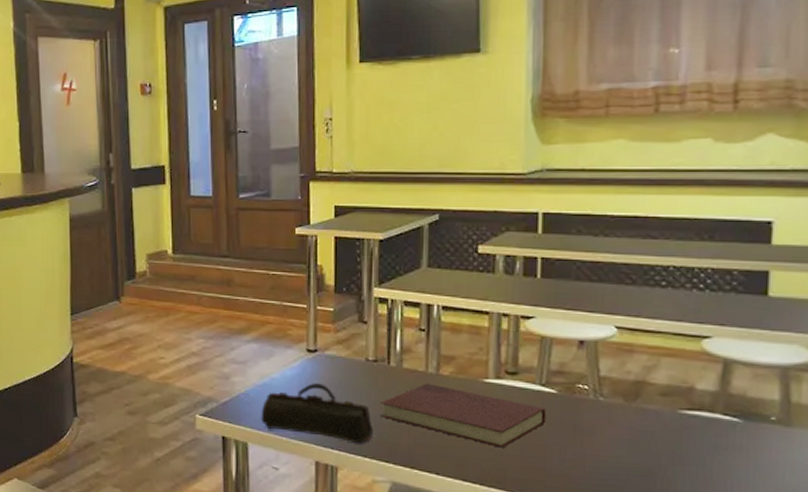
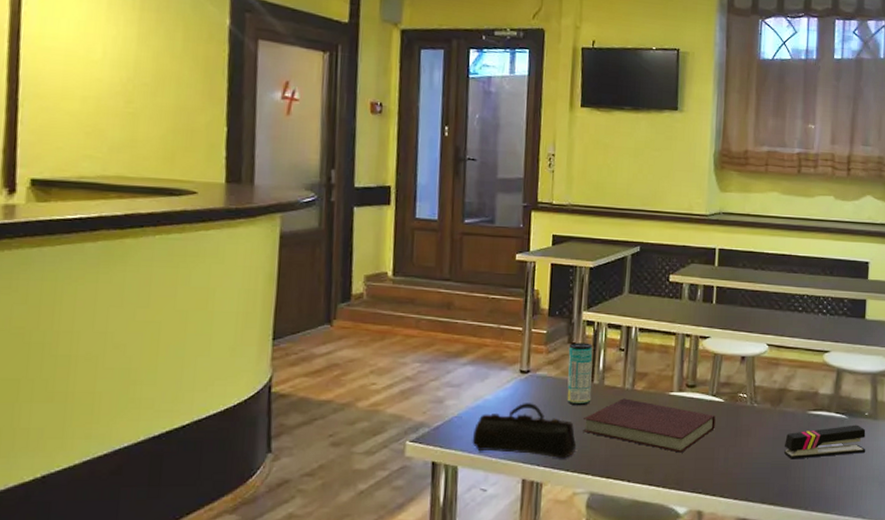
beverage can: none [359,321,389,389] -> present [567,342,593,406]
stapler: none [645,431,773,468] -> present [784,424,866,459]

